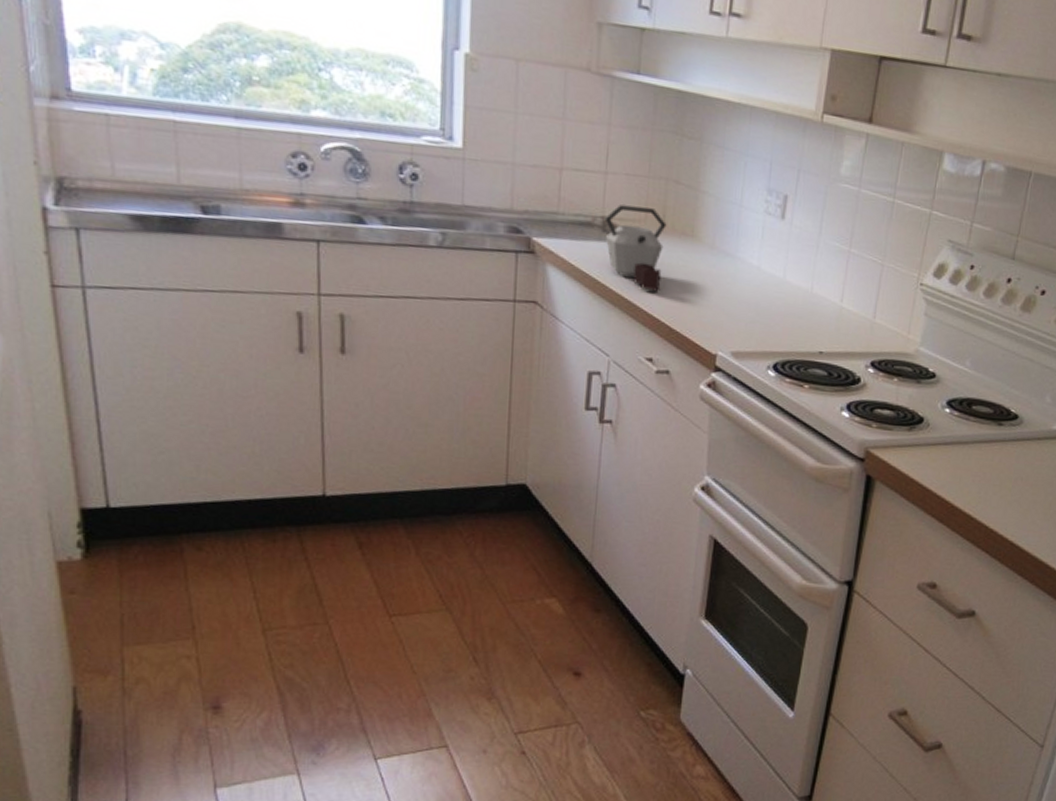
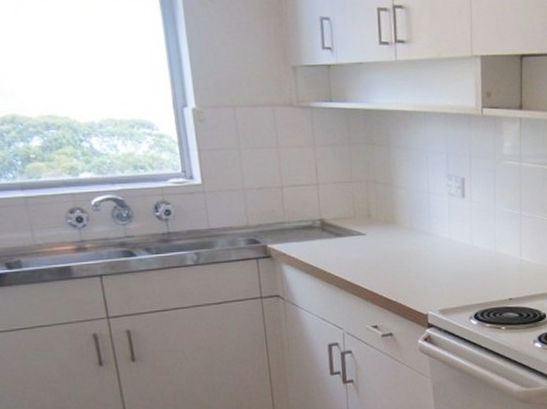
kettle: present [604,204,667,292] -> none [322,206,375,272]

